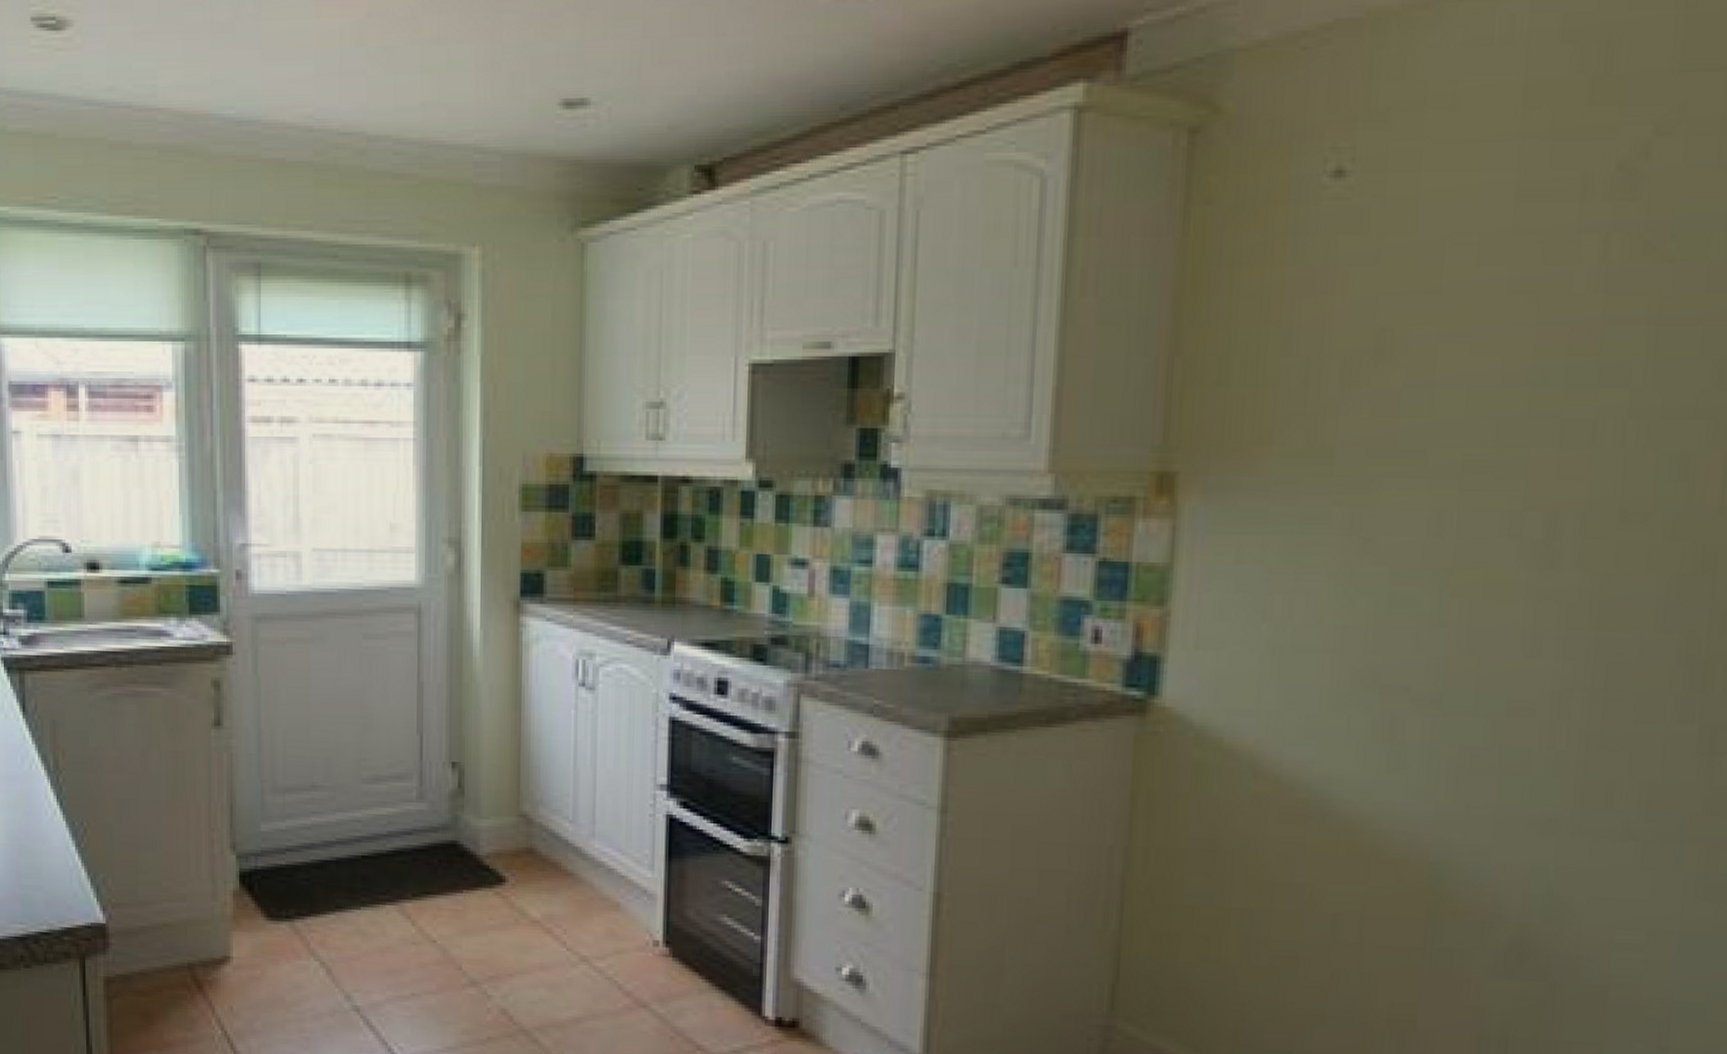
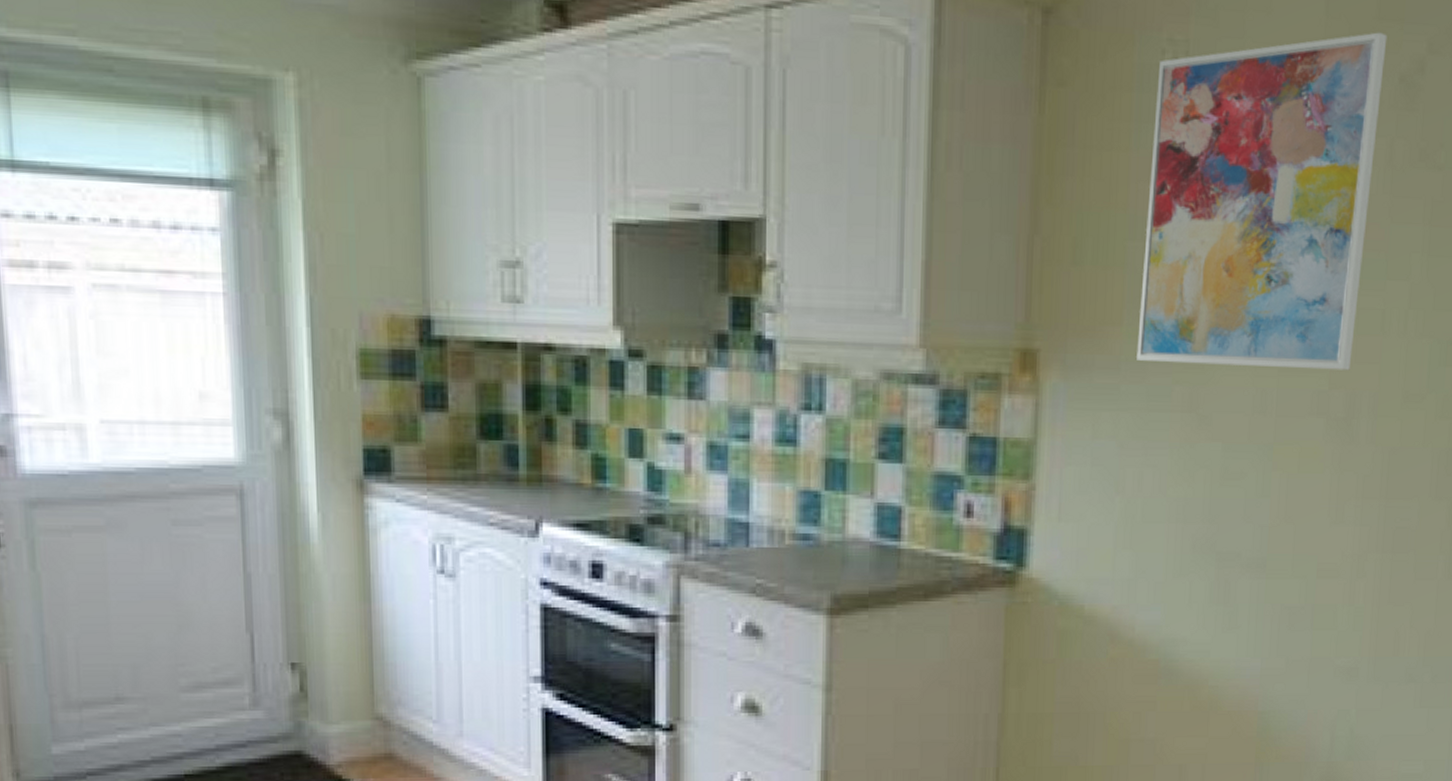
wall art: none [1289,118,1602,488] -> present [1136,32,1388,371]

